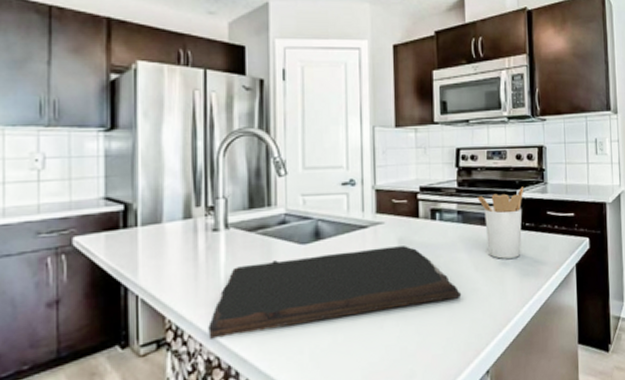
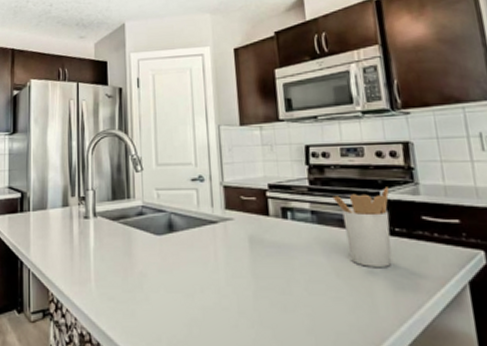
cutting board: present [208,246,462,339] -> none [81,244,323,315]

